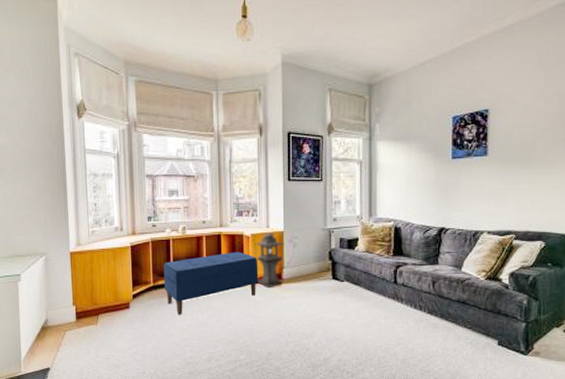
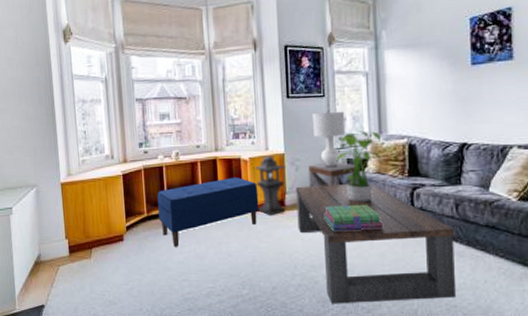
coffee table: none [293,260,431,369] -> present [296,182,455,304]
side table: none [305,240,351,263] -> present [308,162,360,187]
lamp: none [311,193,340,247] -> present [313,110,346,169]
stack of books: none [318,279,370,304] -> present [324,204,384,232]
potted plant: none [330,213,371,277] -> present [336,130,383,202]

